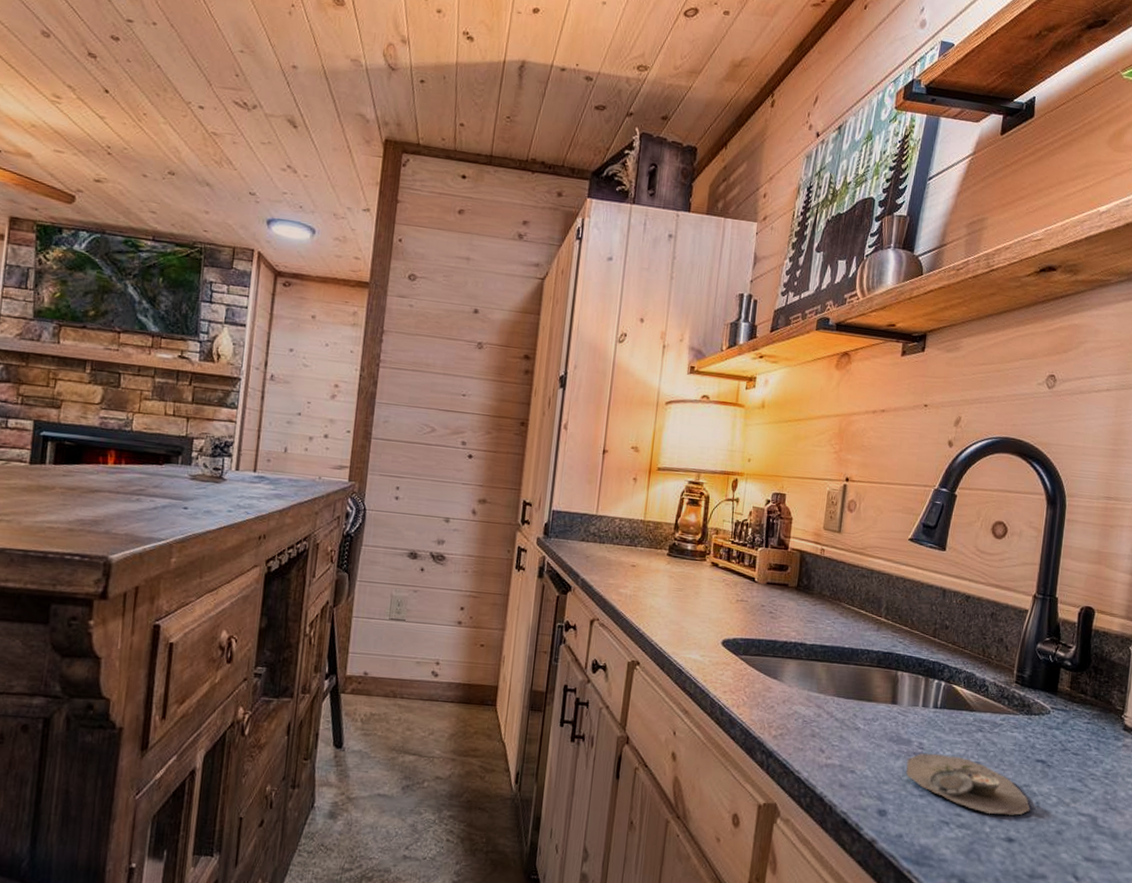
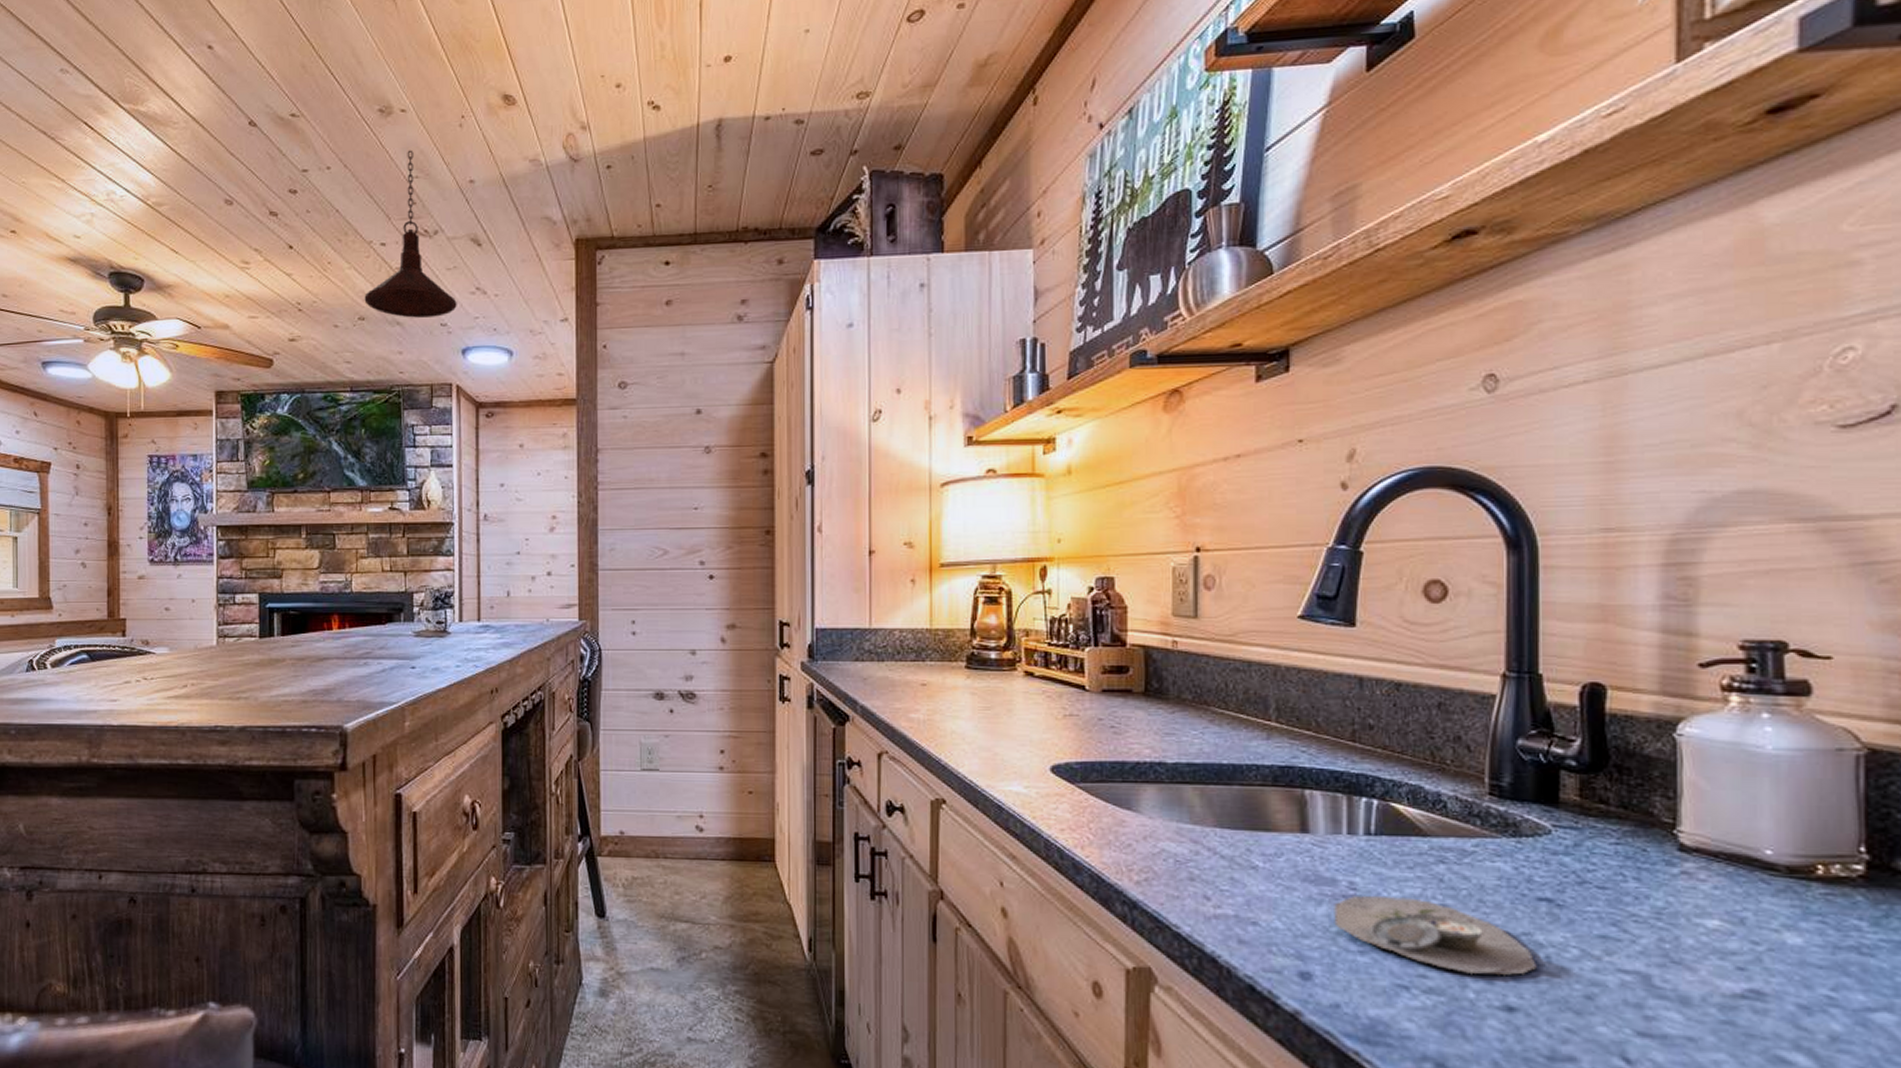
pendant light: none [176,24,268,186] -> present [364,150,457,318]

